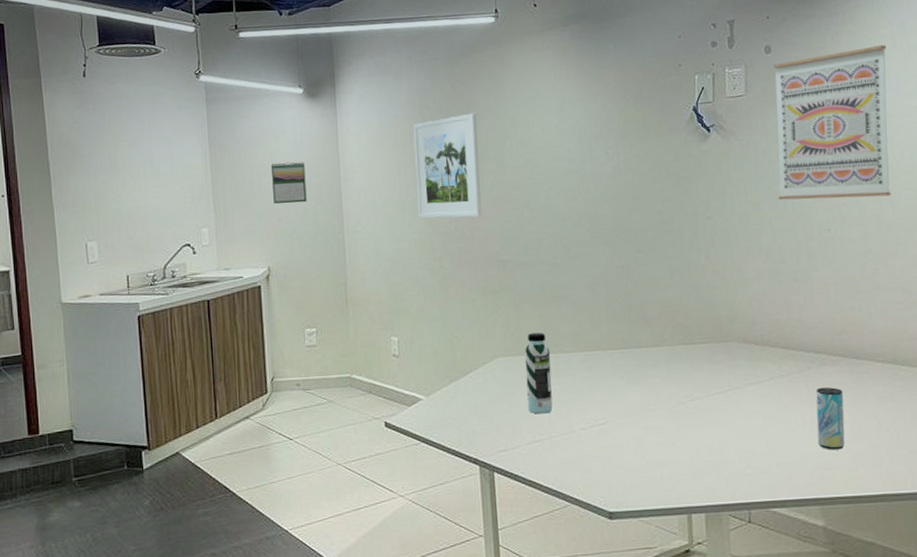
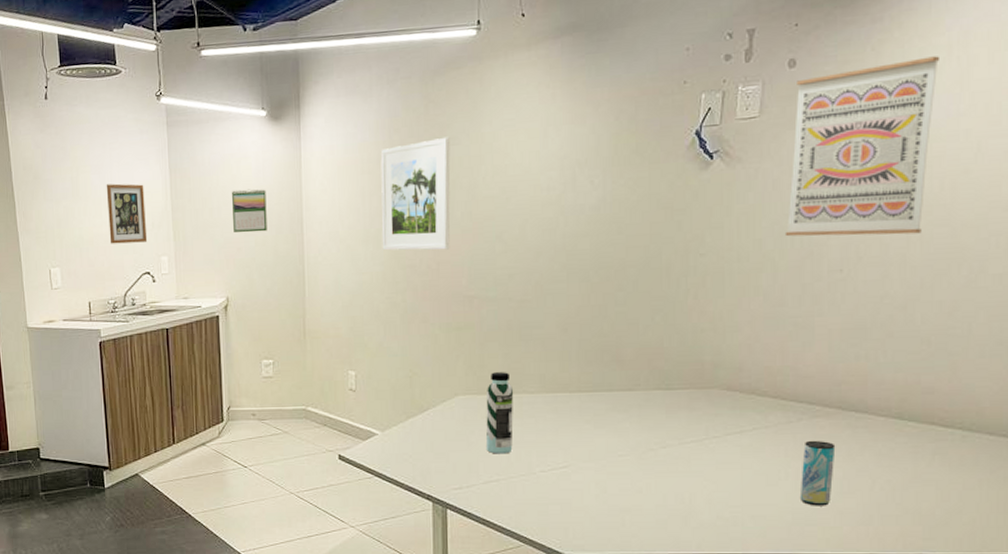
picture frame: none [145,157,188,217] -> present [106,183,148,244]

